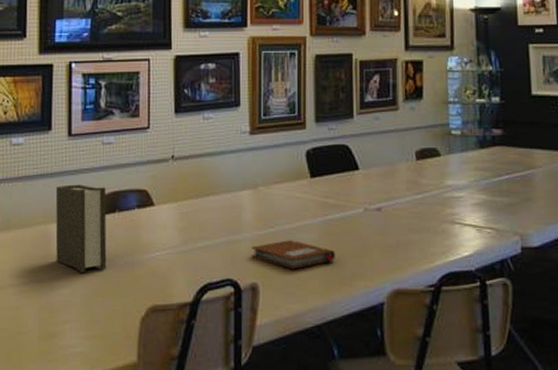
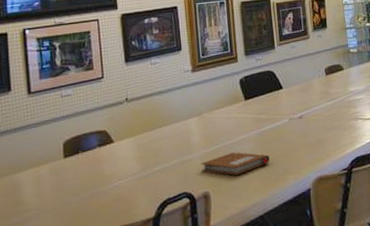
book: present [55,184,107,273] -> none [20,134,75,211]

